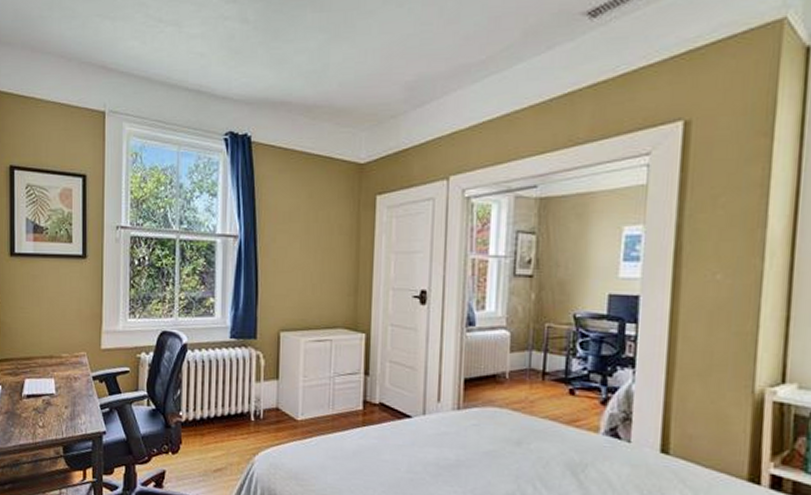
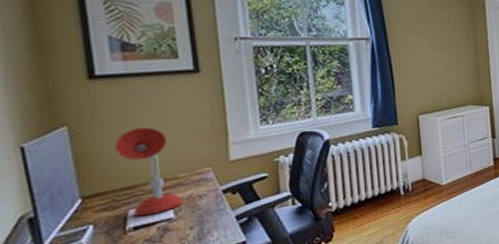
desk lamp: none [21,304,62,387] -> present [114,127,183,217]

